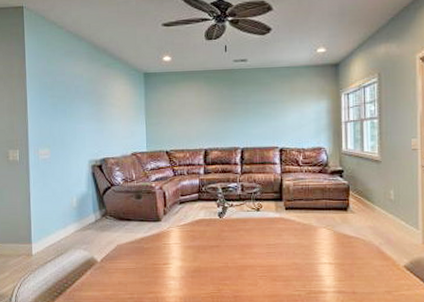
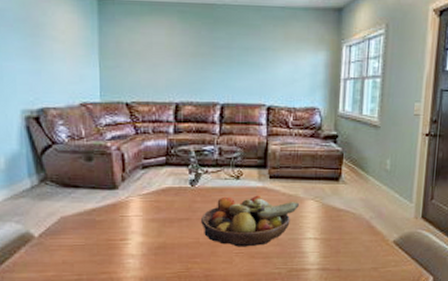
fruit bowl: none [229,224,313,271] -> present [201,195,299,247]

